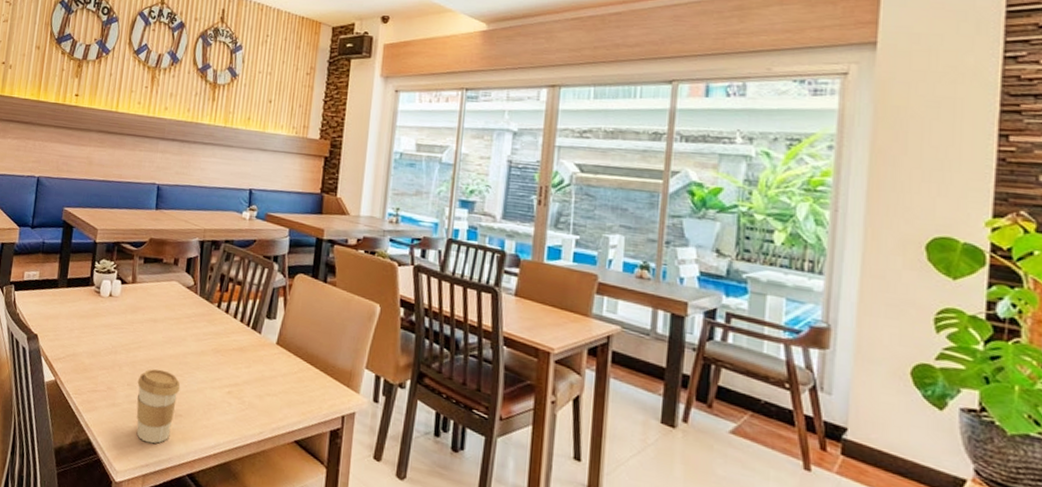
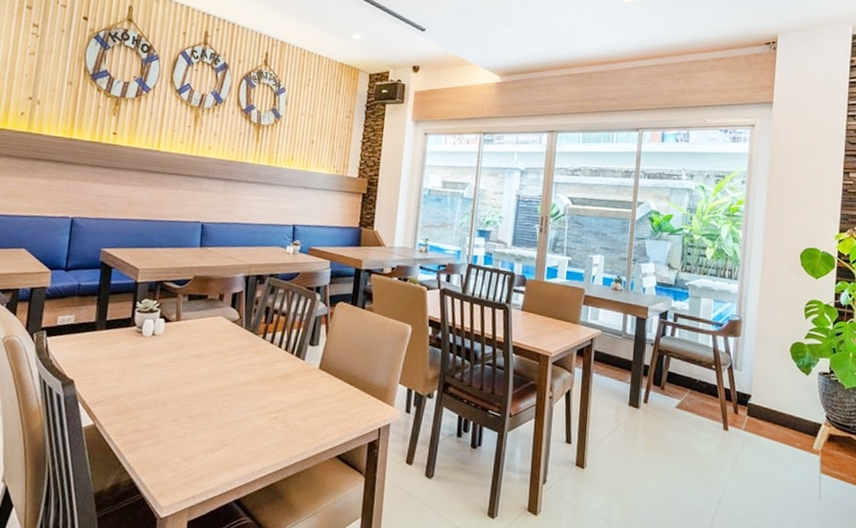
coffee cup: present [136,369,181,444] -> none [182,402,227,476]

